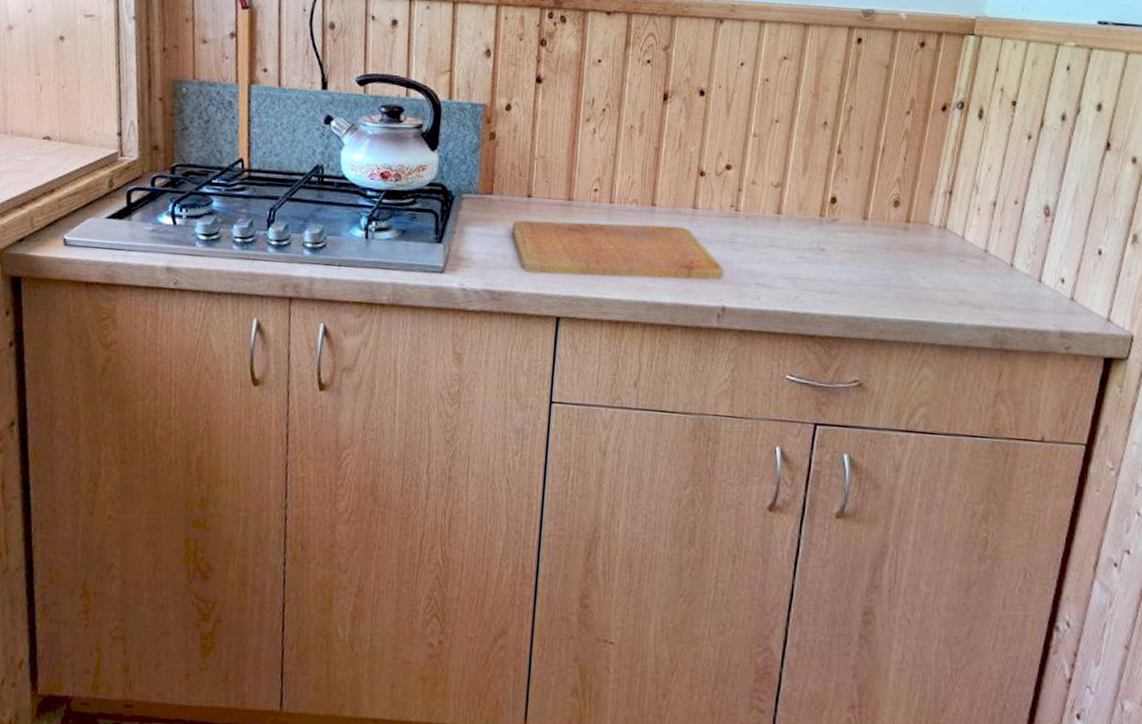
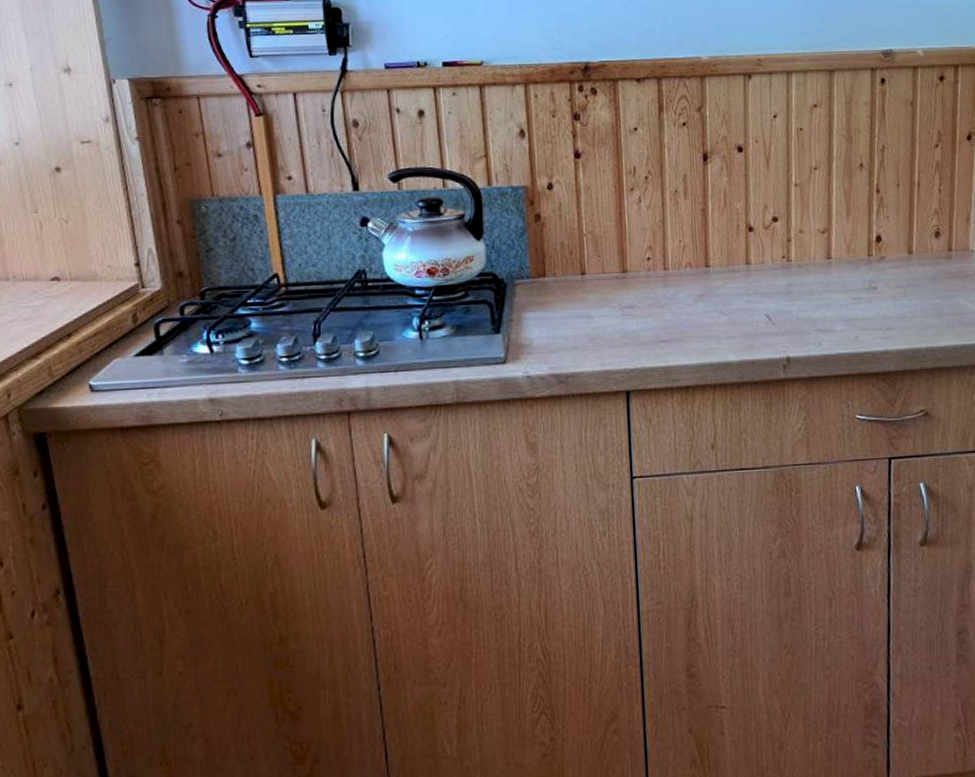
cutting board: present [511,220,724,280] -> none [569,284,785,351]

